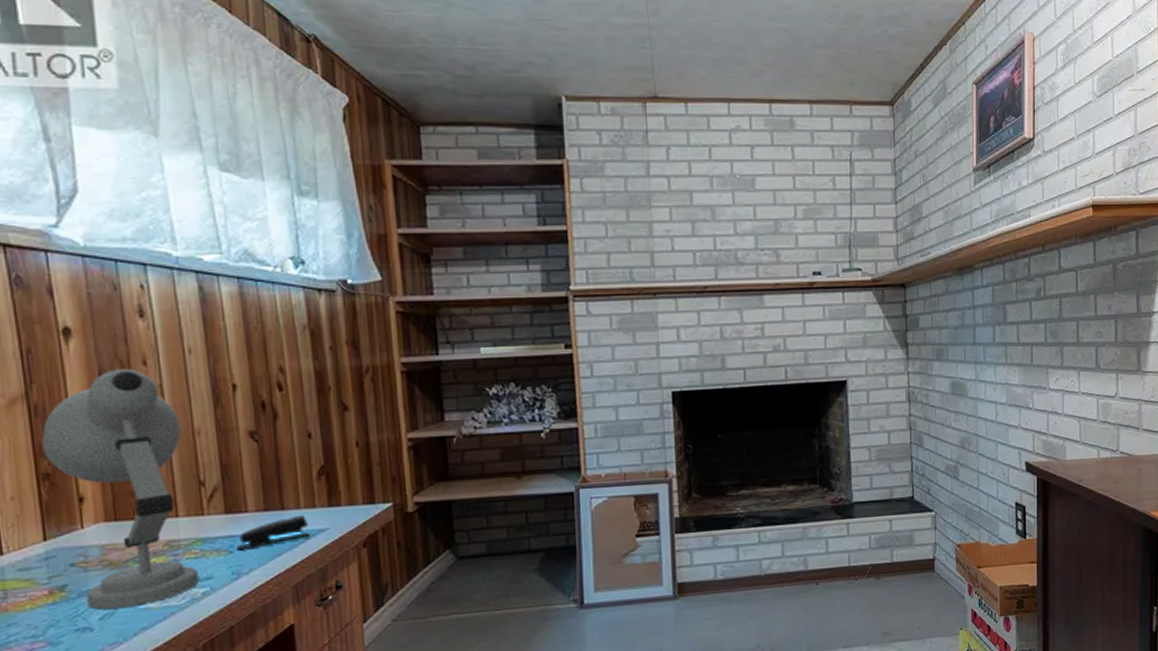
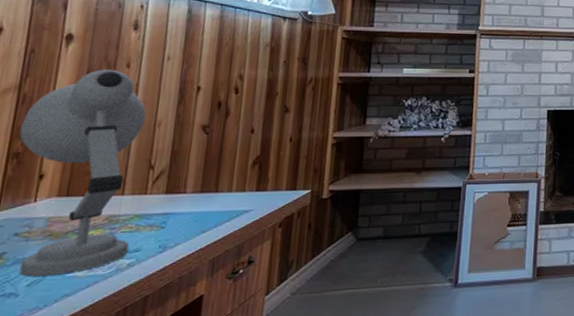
stapler: present [237,515,310,549] -> none [168,197,236,225]

